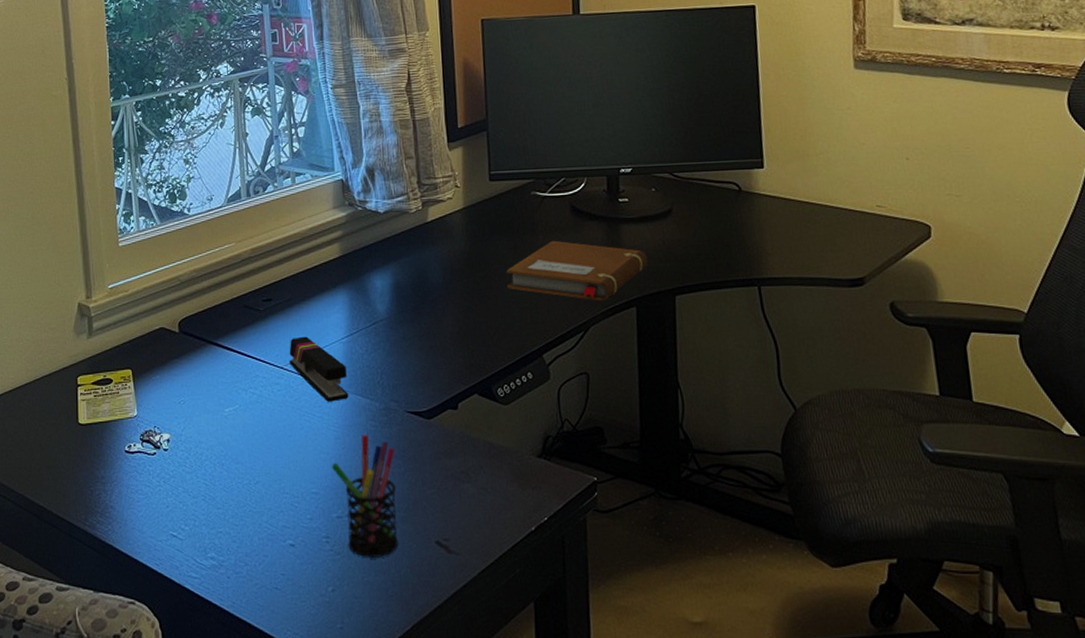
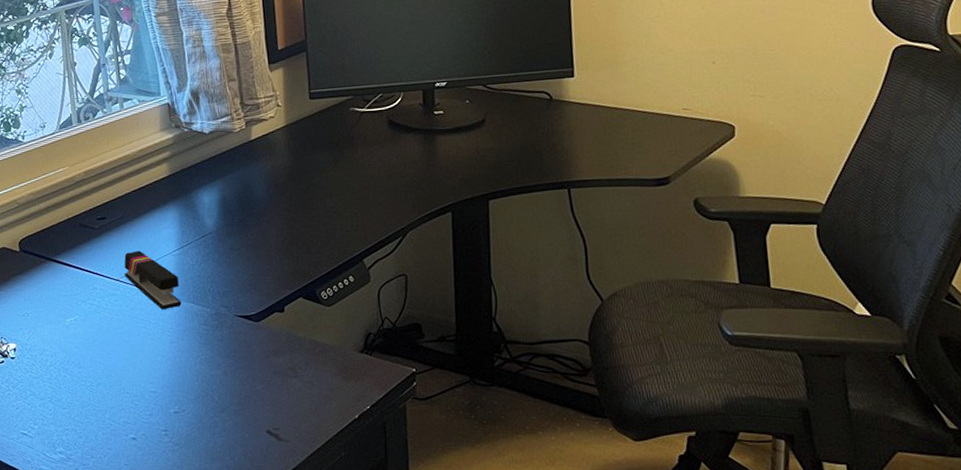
pen holder: present [331,434,399,557] -> none [167,337,232,447]
notebook: present [506,240,648,302] -> none [327,153,463,208]

